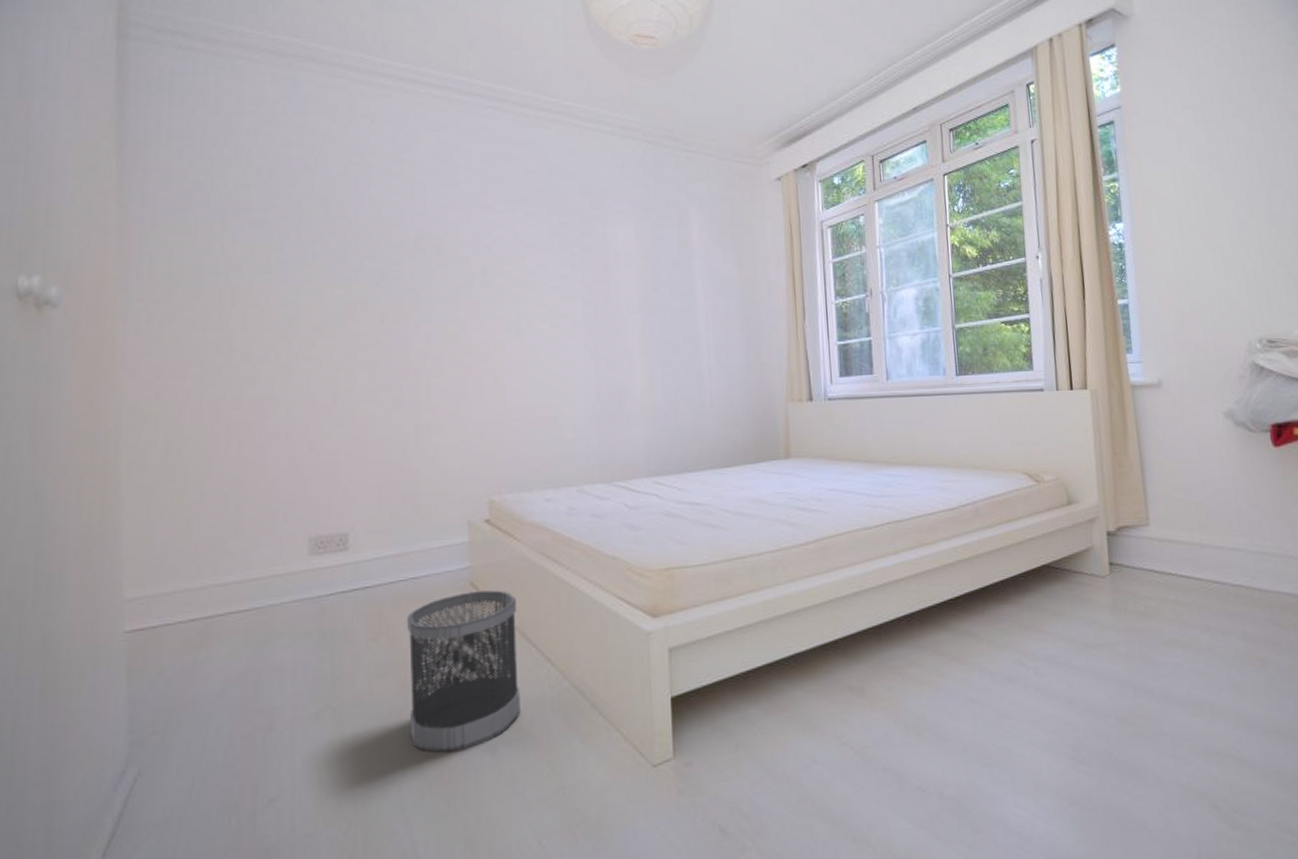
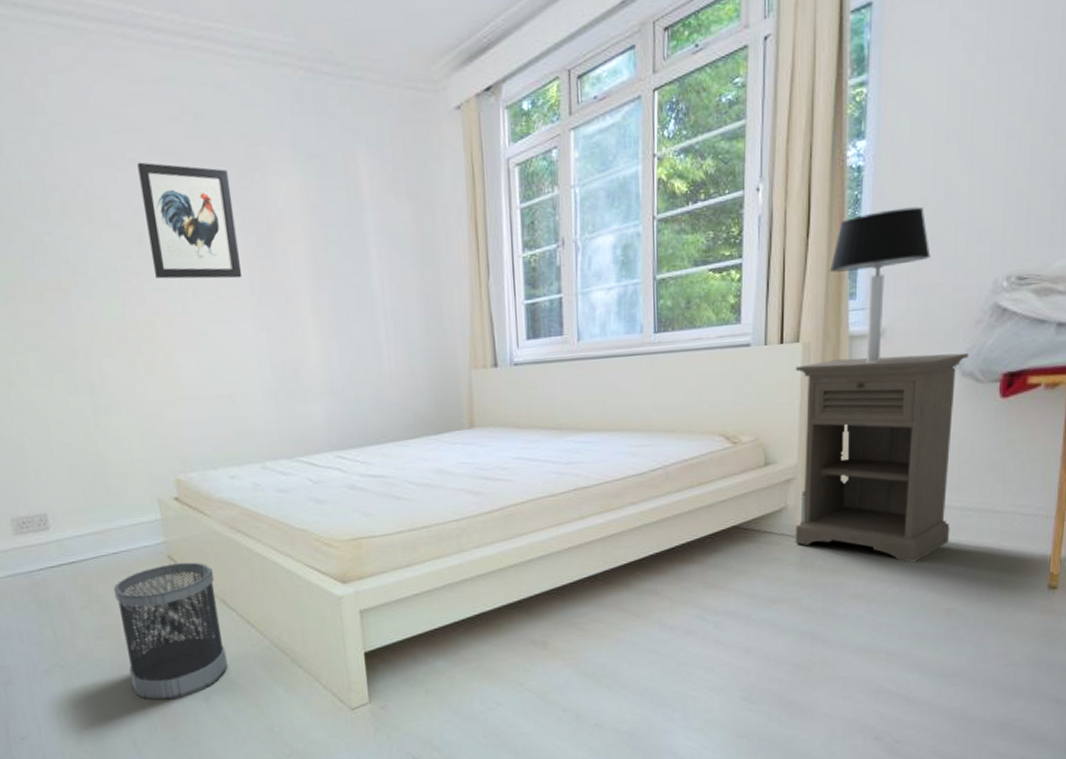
wall art: none [491,207,577,310] -> present [137,162,243,279]
nightstand: none [1086,404,1251,608] -> present [795,352,969,563]
table lamp: none [1106,278,1191,410] -> present [829,206,931,363]

